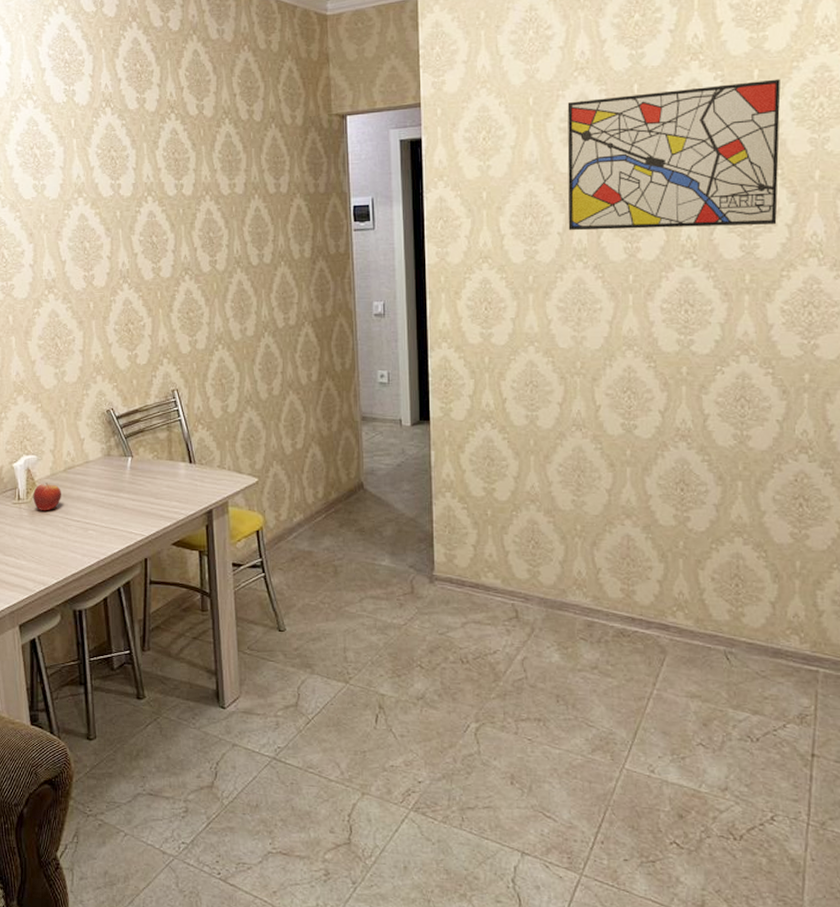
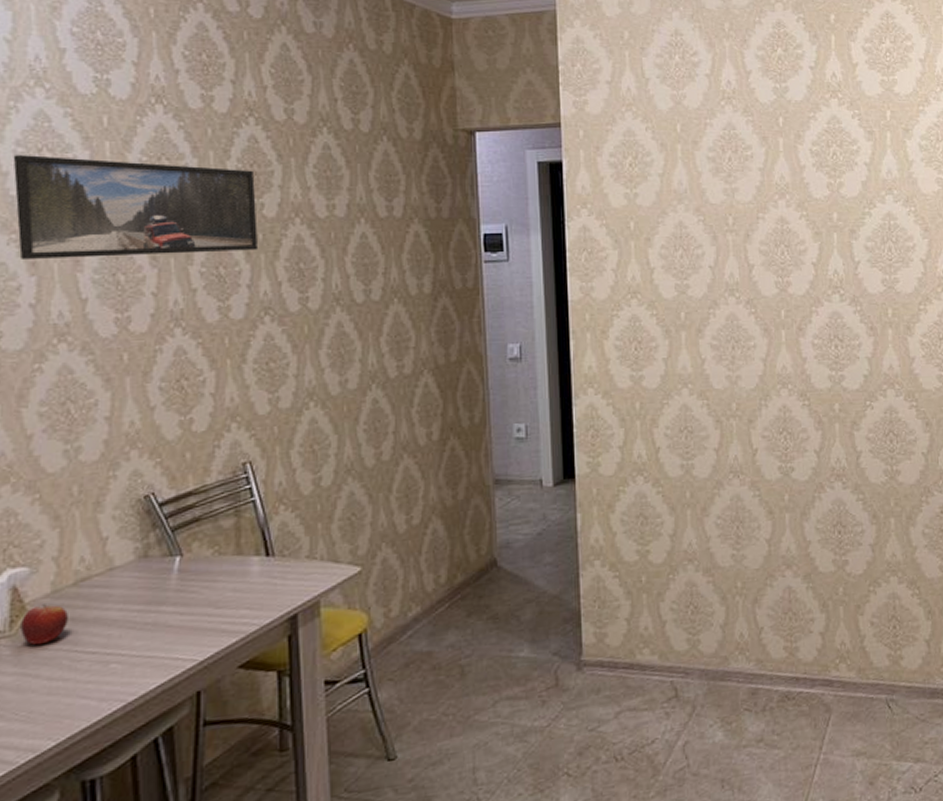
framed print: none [15,152,180,231] -> present [13,155,259,259]
wall art: present [567,79,781,231] -> none [715,121,913,264]

